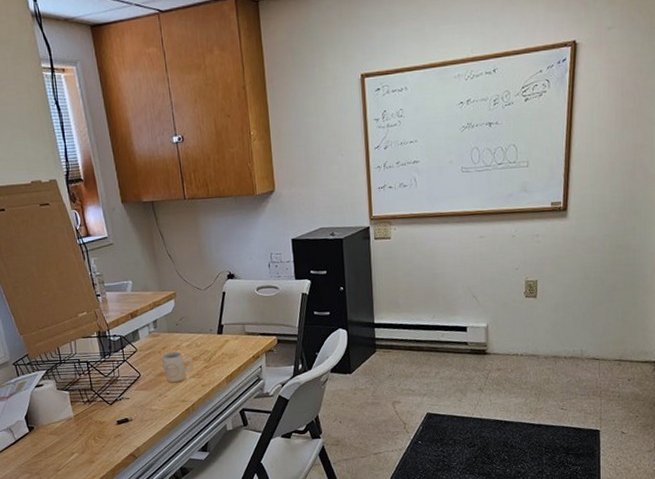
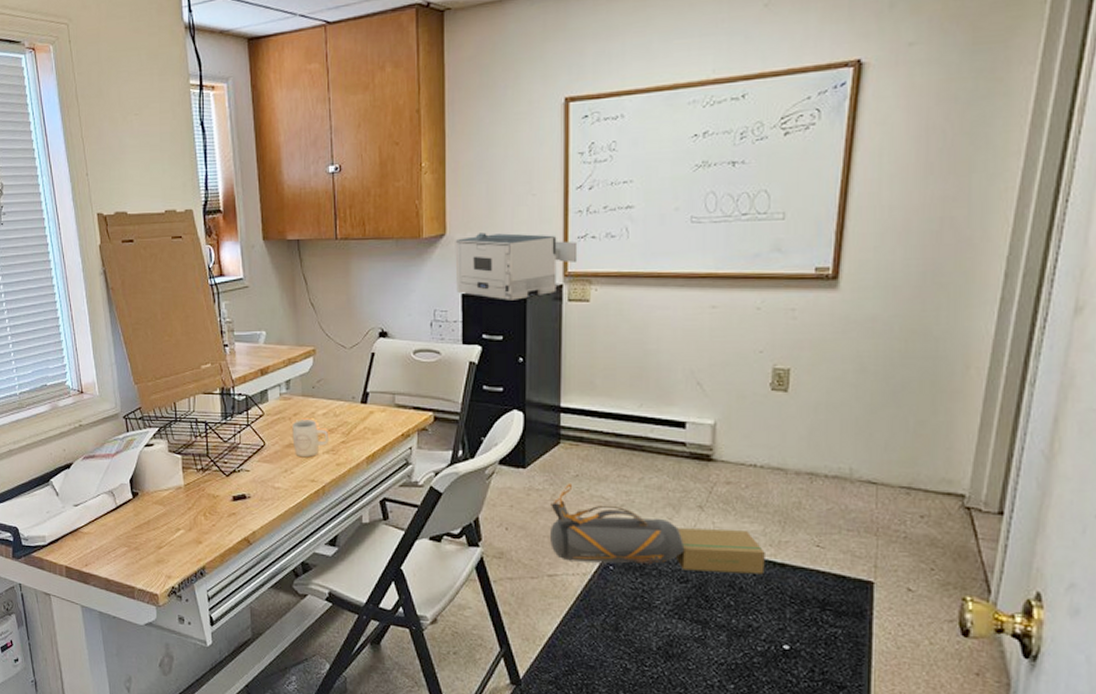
printer: none [283,187,380,242] -> present [455,233,578,301]
backpack: none [372,382,472,441] -> present [549,484,685,565]
box: none [465,403,527,438] -> present [676,528,765,575]

